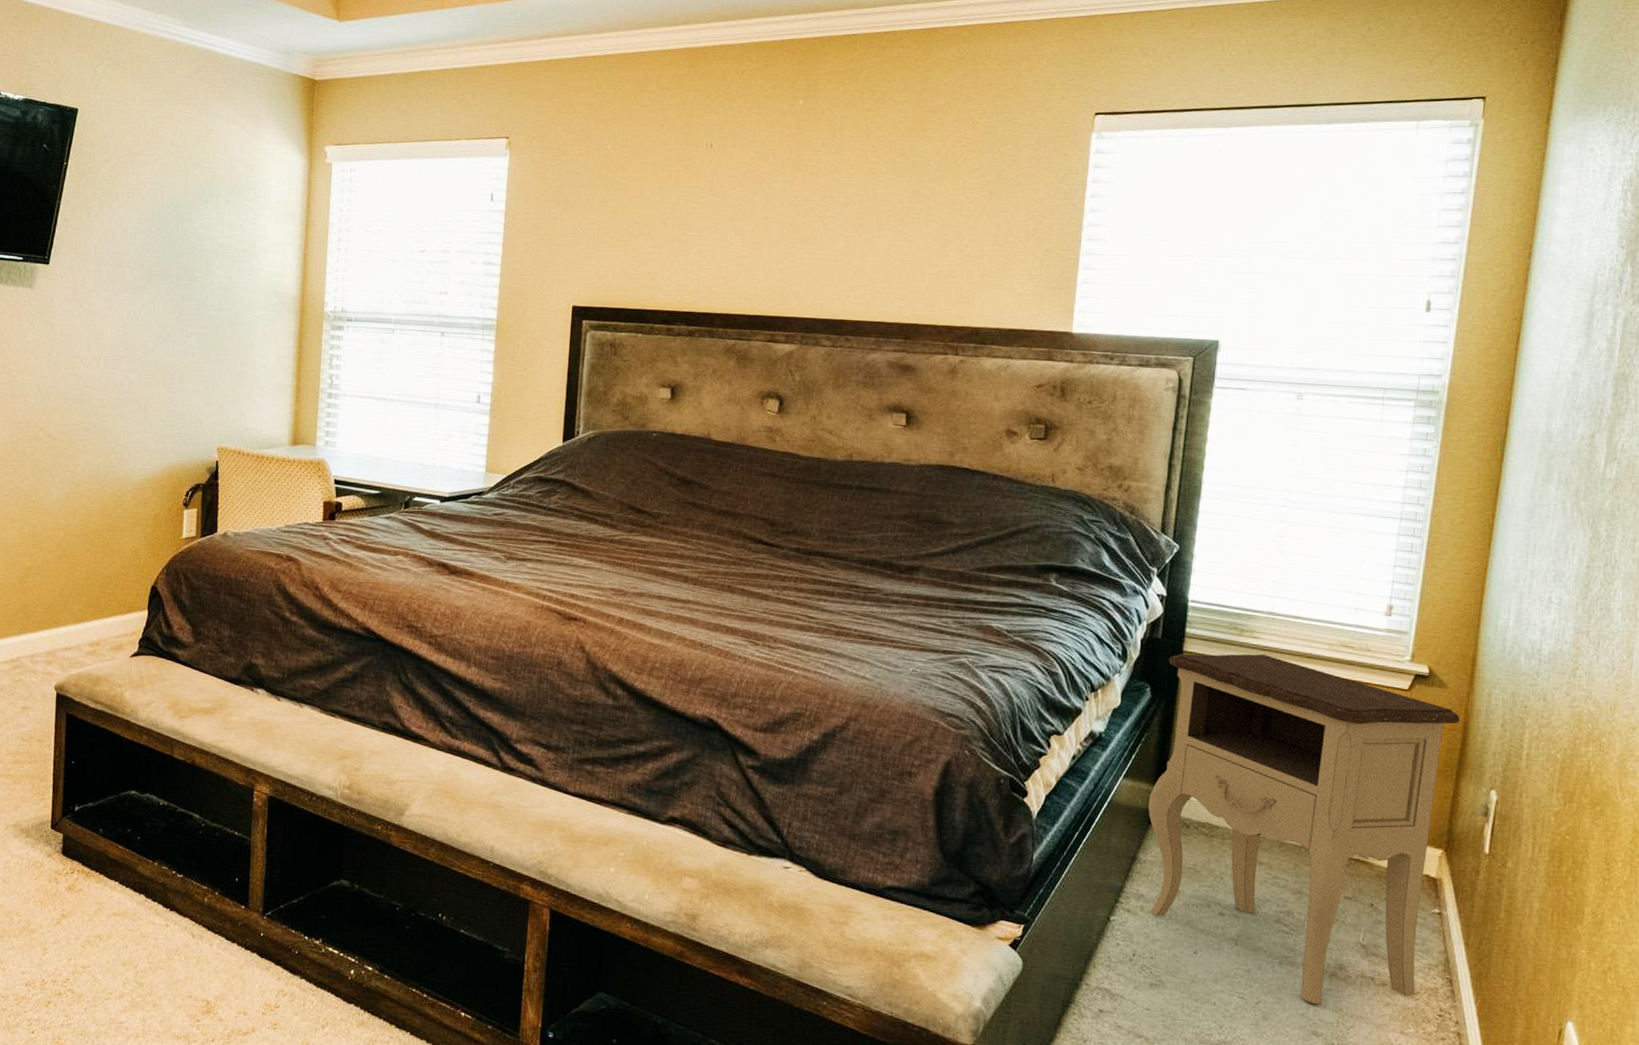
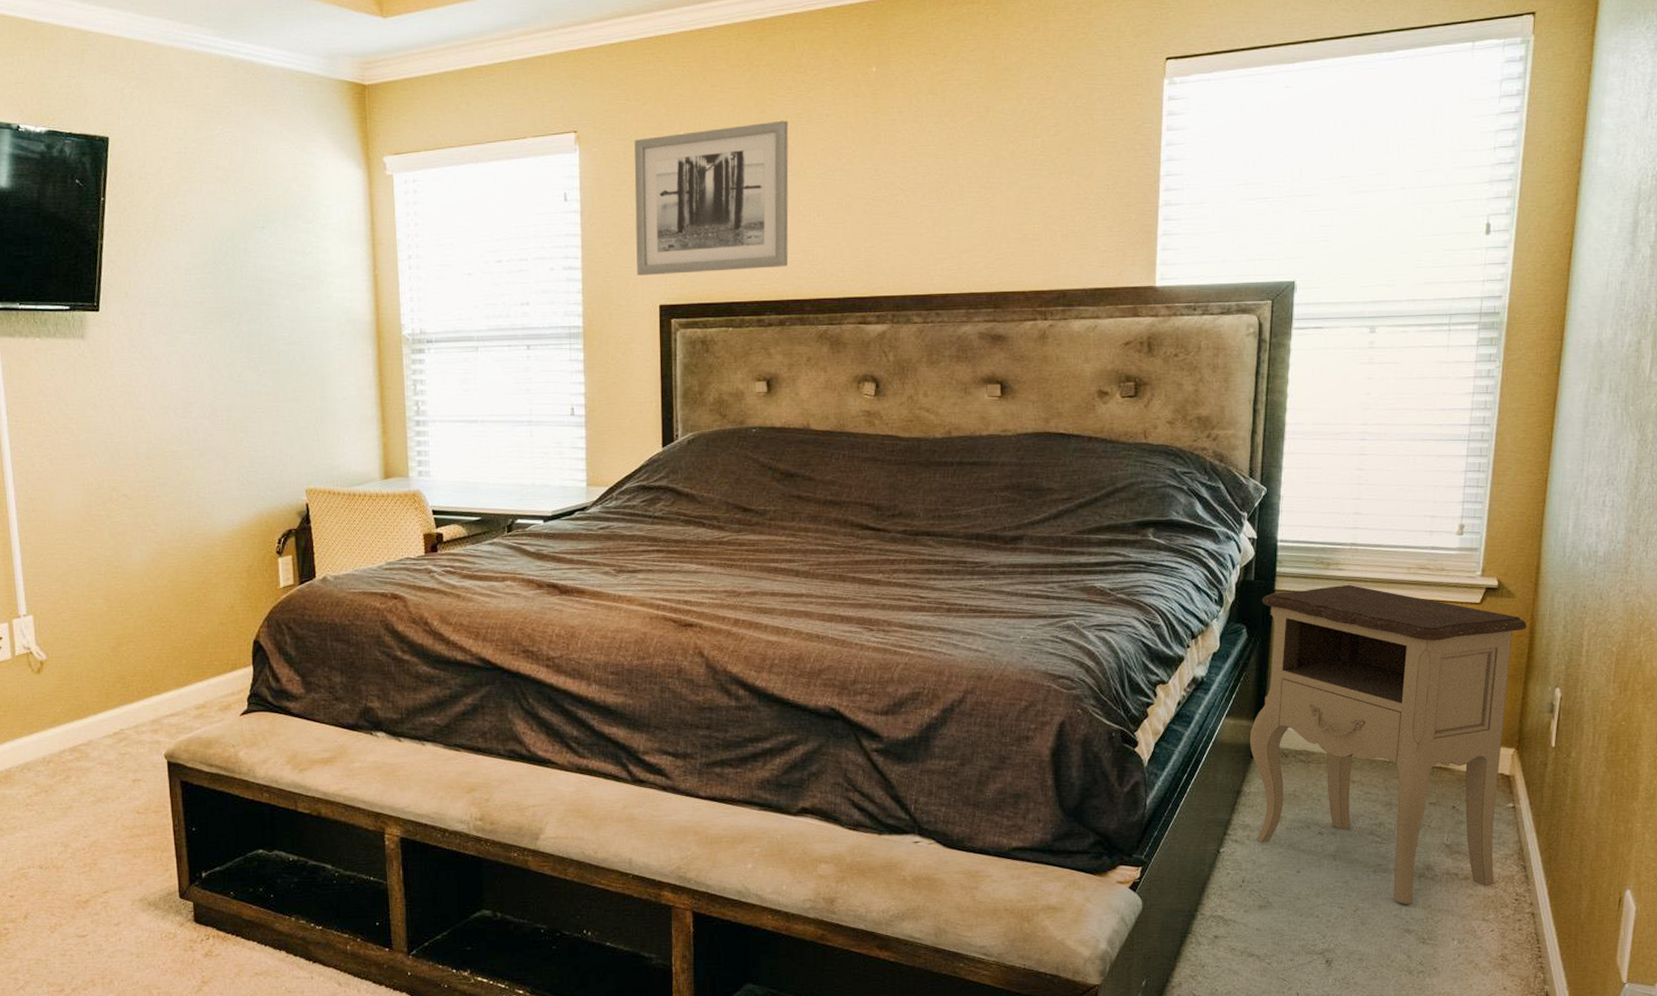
wall art: none [554,142,713,281] -> present [634,120,789,276]

